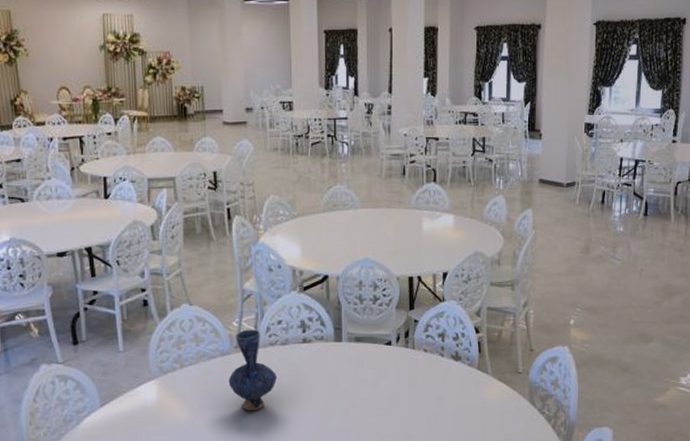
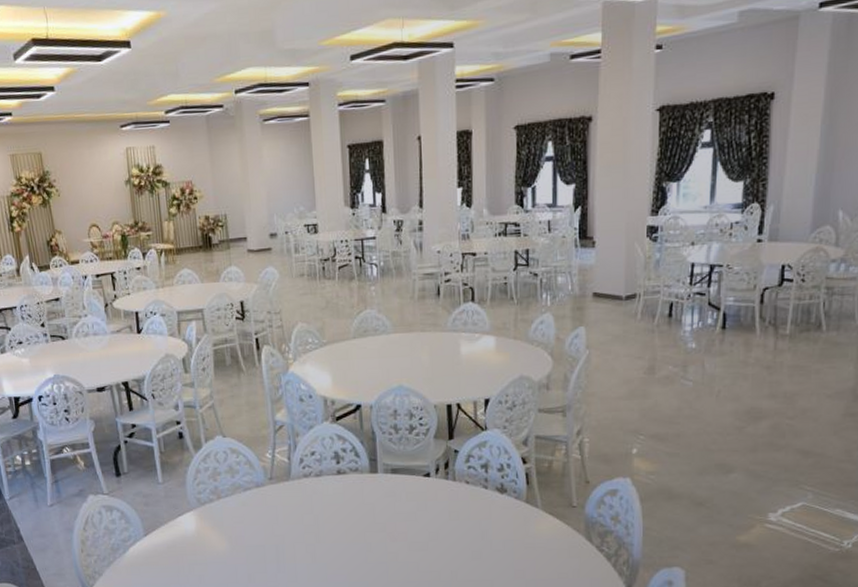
vase: present [228,329,278,411] -> none [264,460,313,543]

